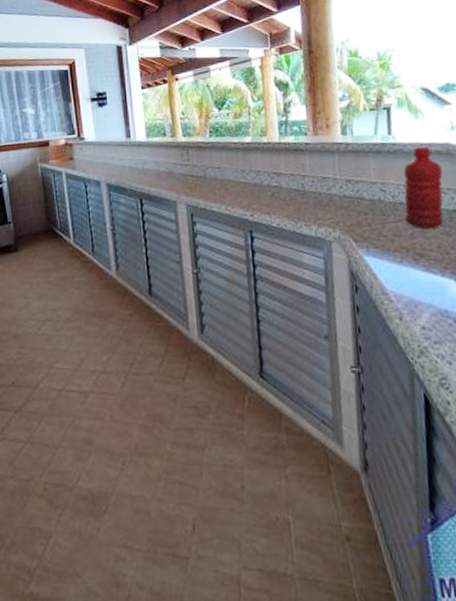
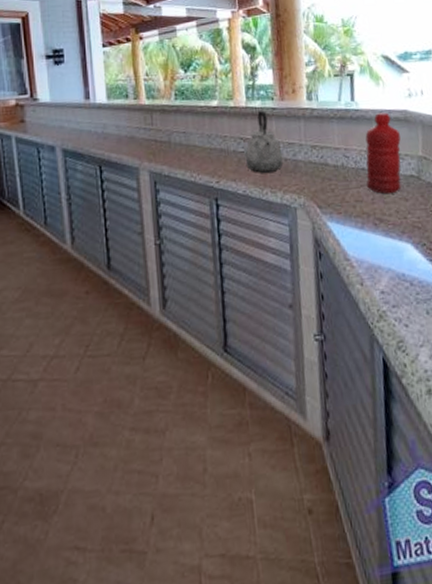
kettle: none [279,145,317,207] -> present [245,110,283,173]

